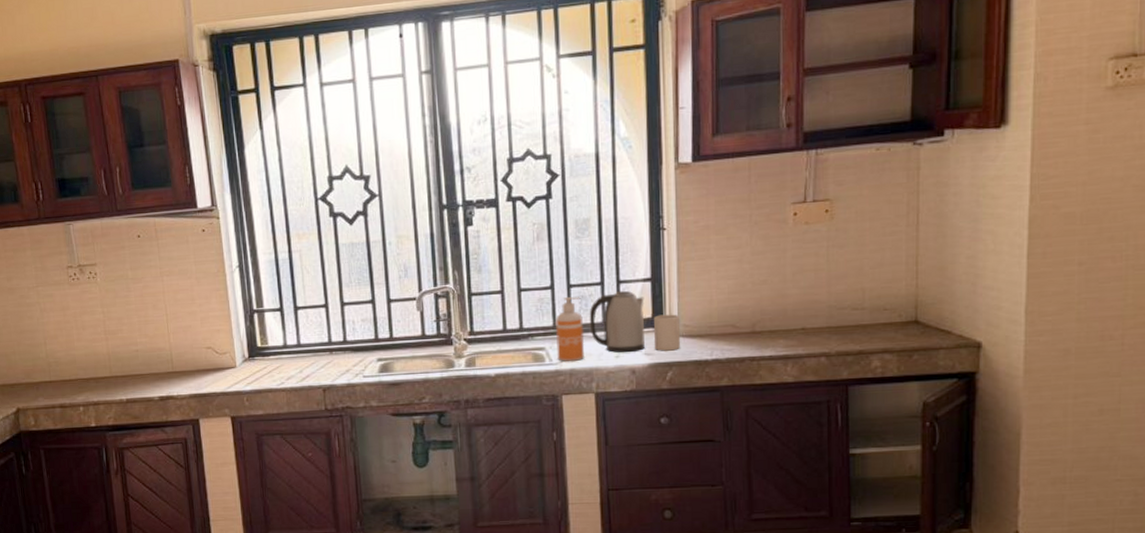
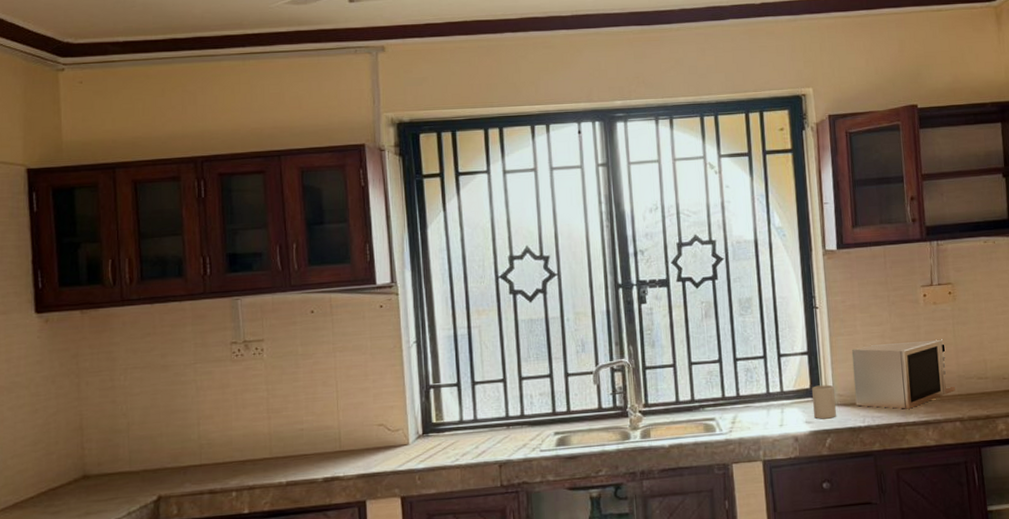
soap dispenser: present [555,296,585,362] -> none [723,369,752,431]
kettle: present [589,290,645,353] -> none [754,363,805,422]
microwave: none [702,264,823,342] -> present [851,339,955,410]

